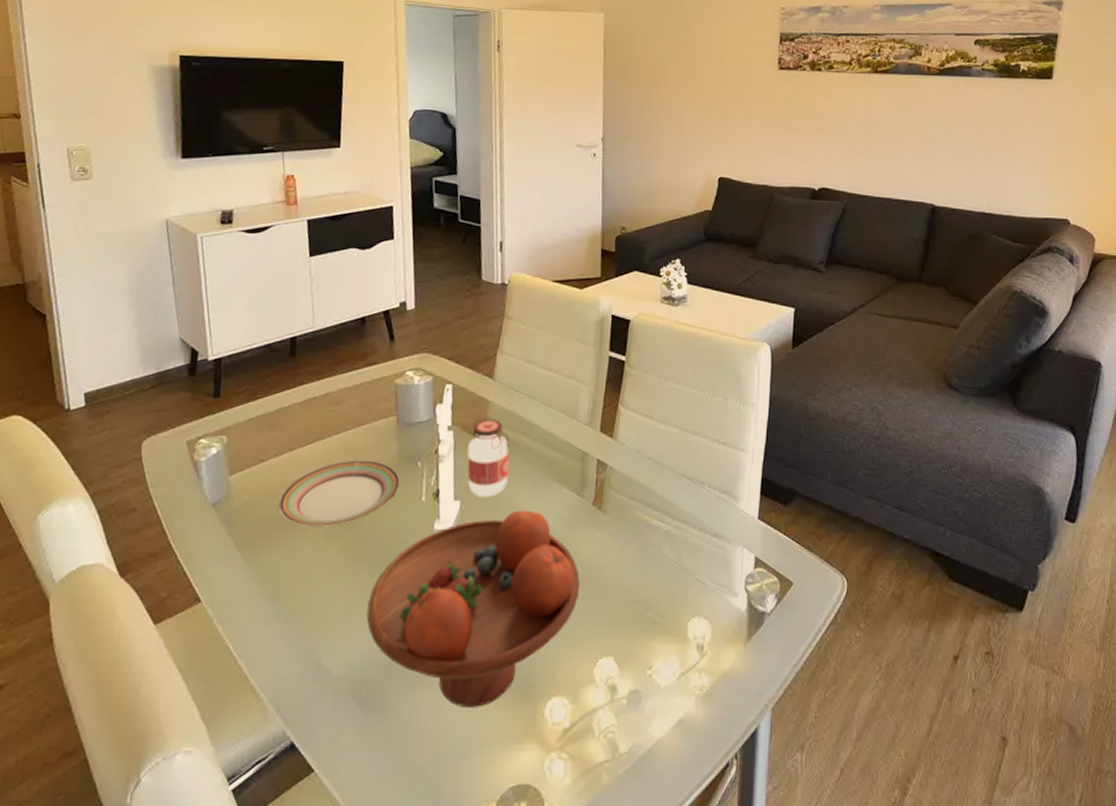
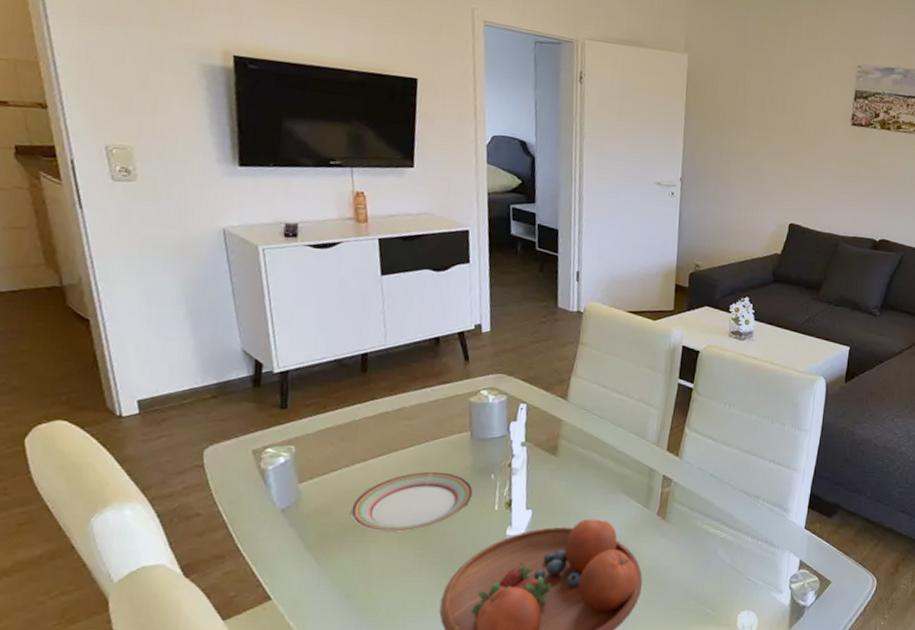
jar: present [467,419,510,497] -> none [539,436,581,507]

